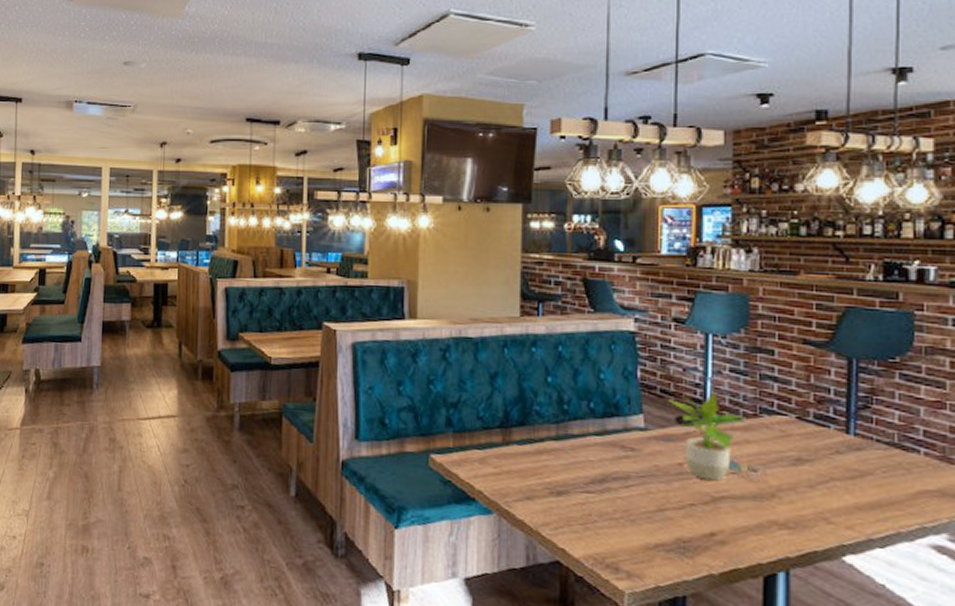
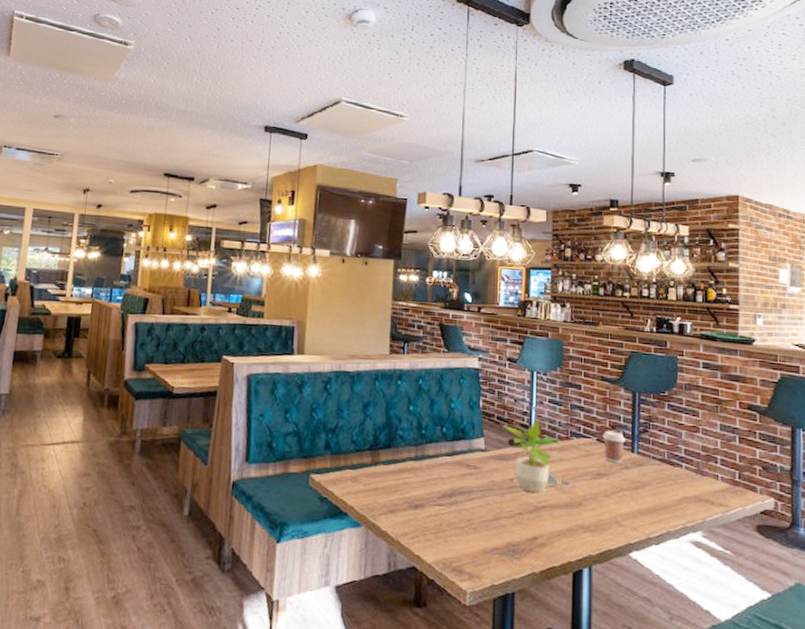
coffee cup: none [804,406,838,447] -> present [602,430,626,463]

